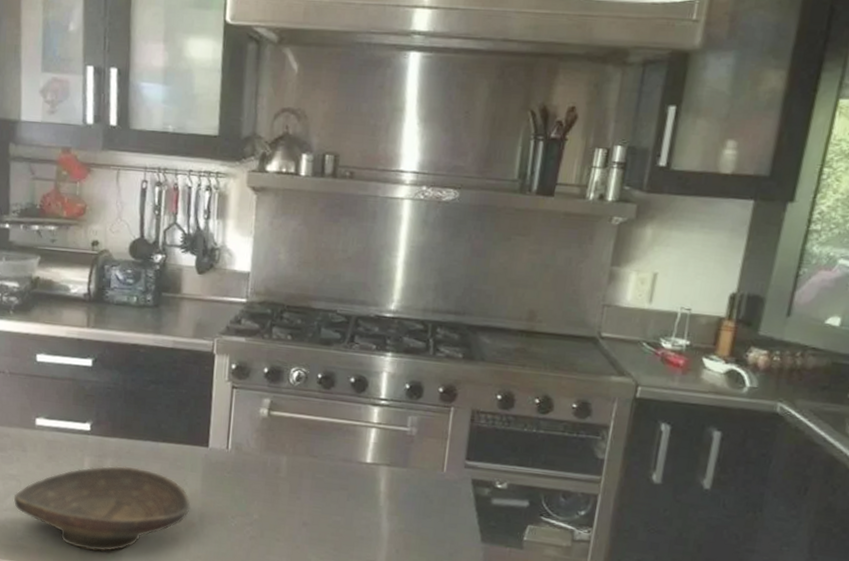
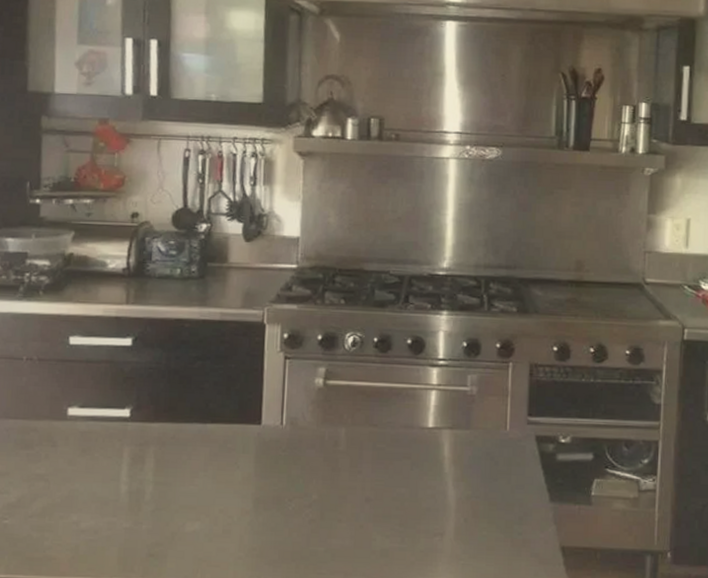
decorative bowl: present [13,466,191,552] -> none [40,453,244,554]

